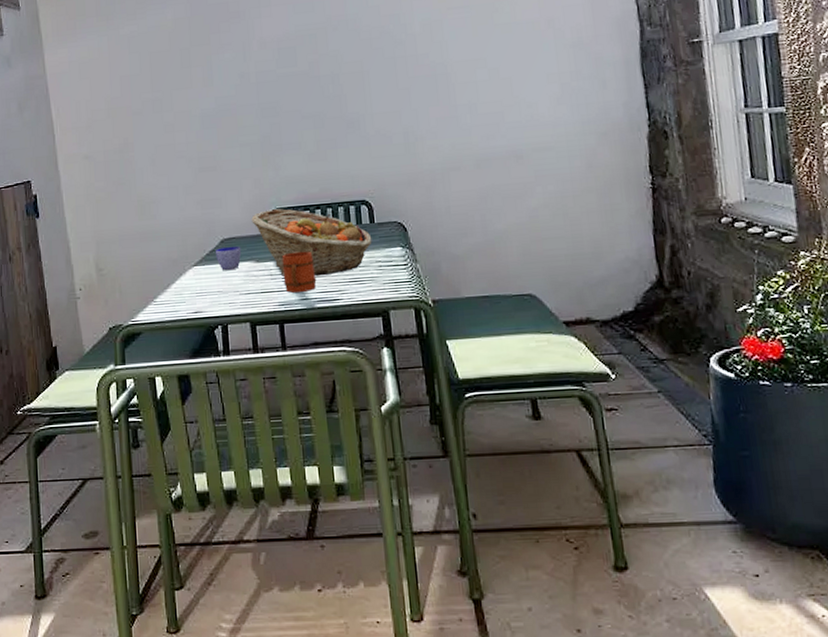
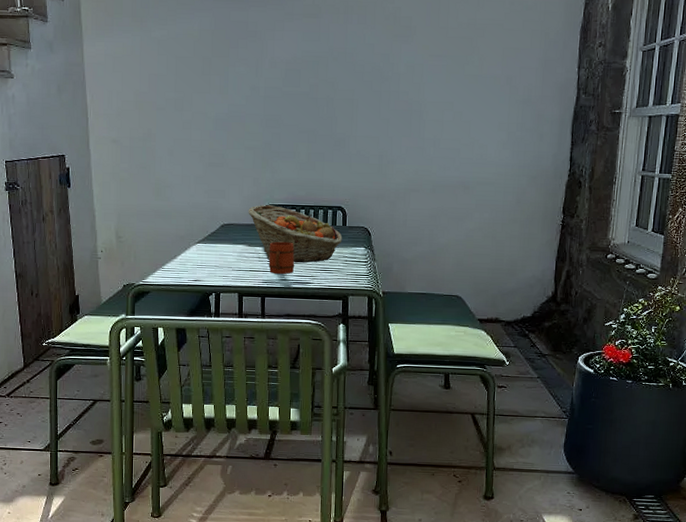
cup: present [215,247,242,271] -> none [215,231,237,250]

